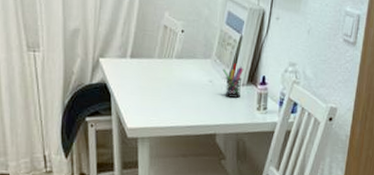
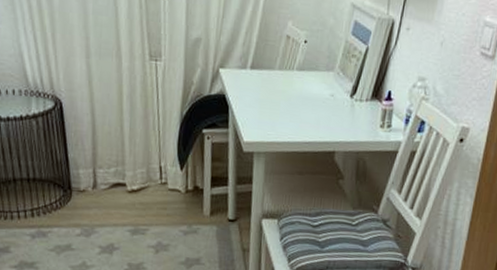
pen holder: present [222,63,244,98] -> none [345,76,369,114]

